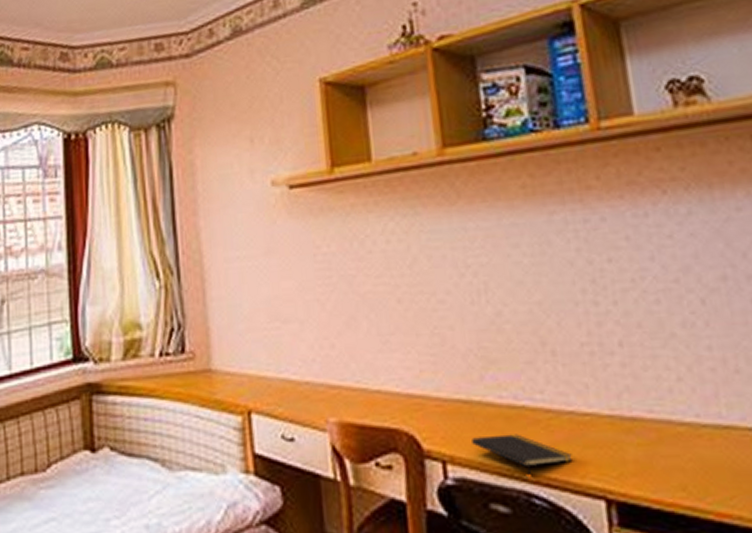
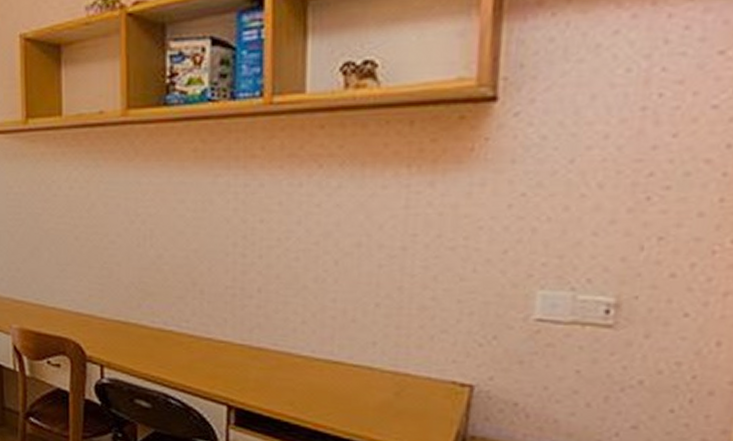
notepad: present [471,434,573,474] -> none [126,350,205,382]

